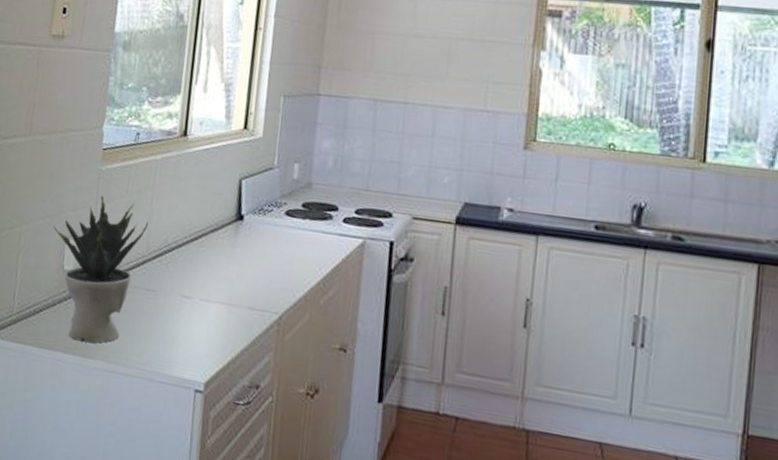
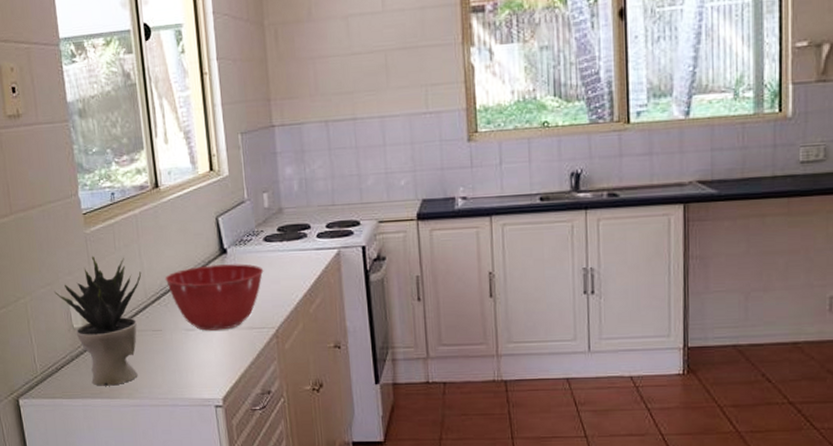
mixing bowl: none [171,228,279,305] -> present [165,264,264,331]

